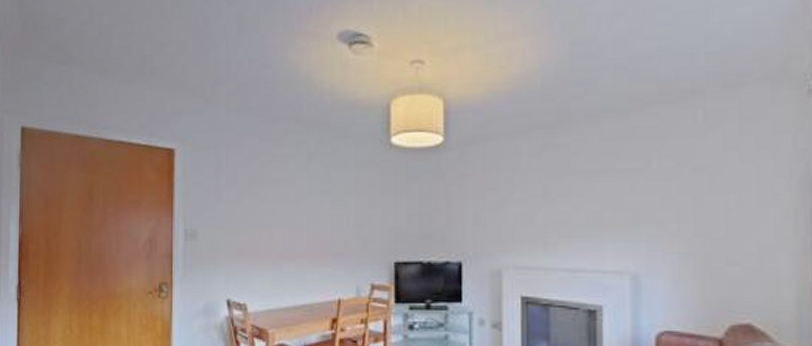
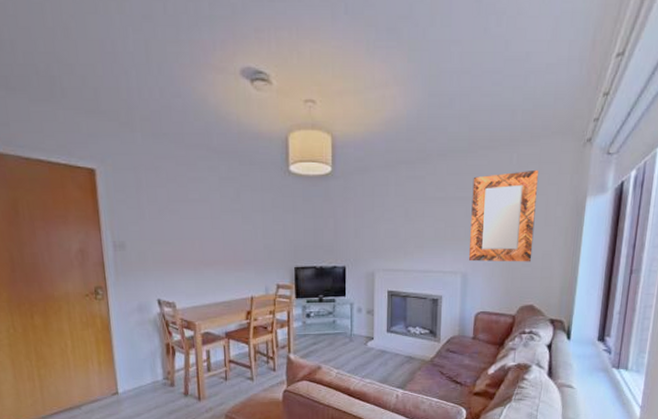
home mirror: none [639,129,742,259] -> present [468,169,538,262]

